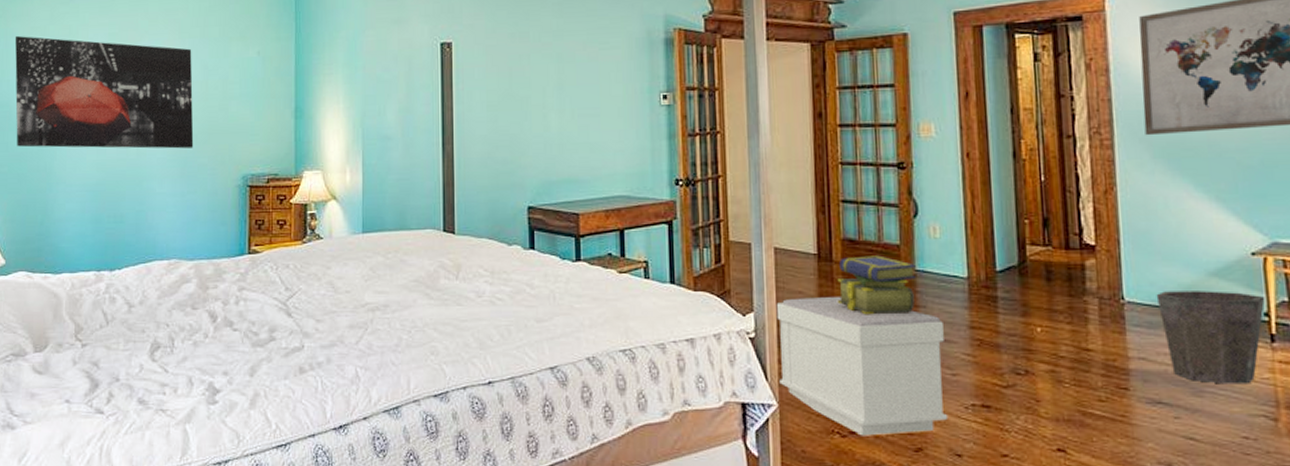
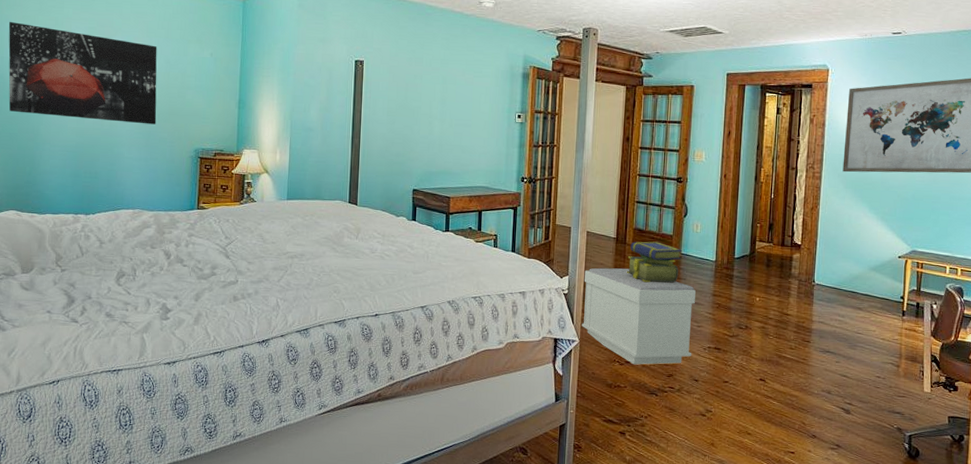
waste bin: present [1156,291,1266,384] -> none [835,278,903,343]

